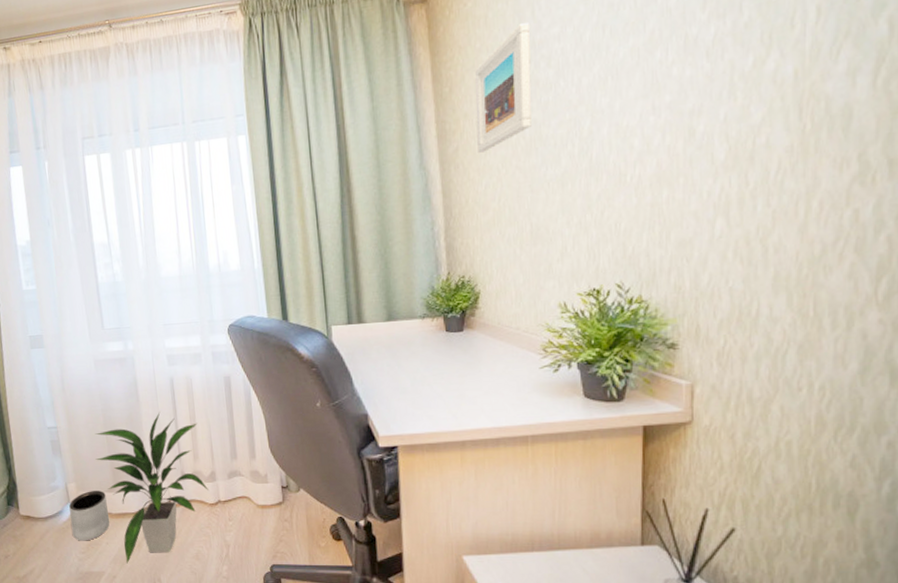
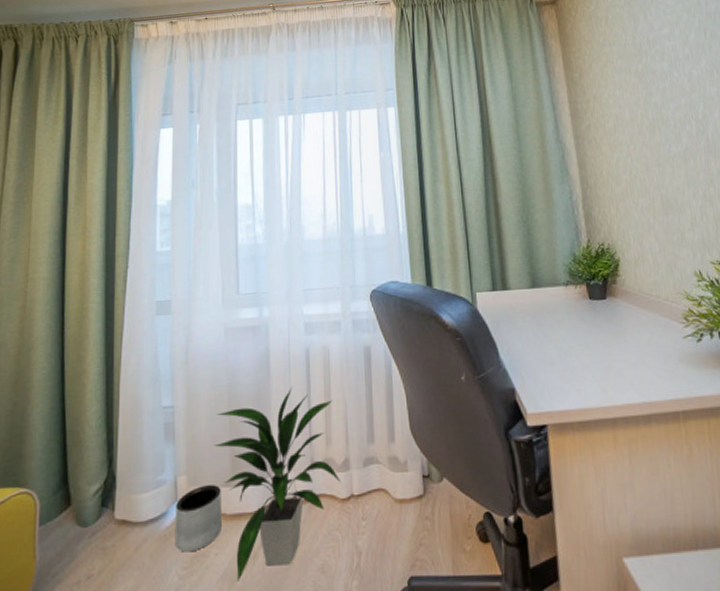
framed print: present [474,23,532,153] -> none [600,24,653,130]

